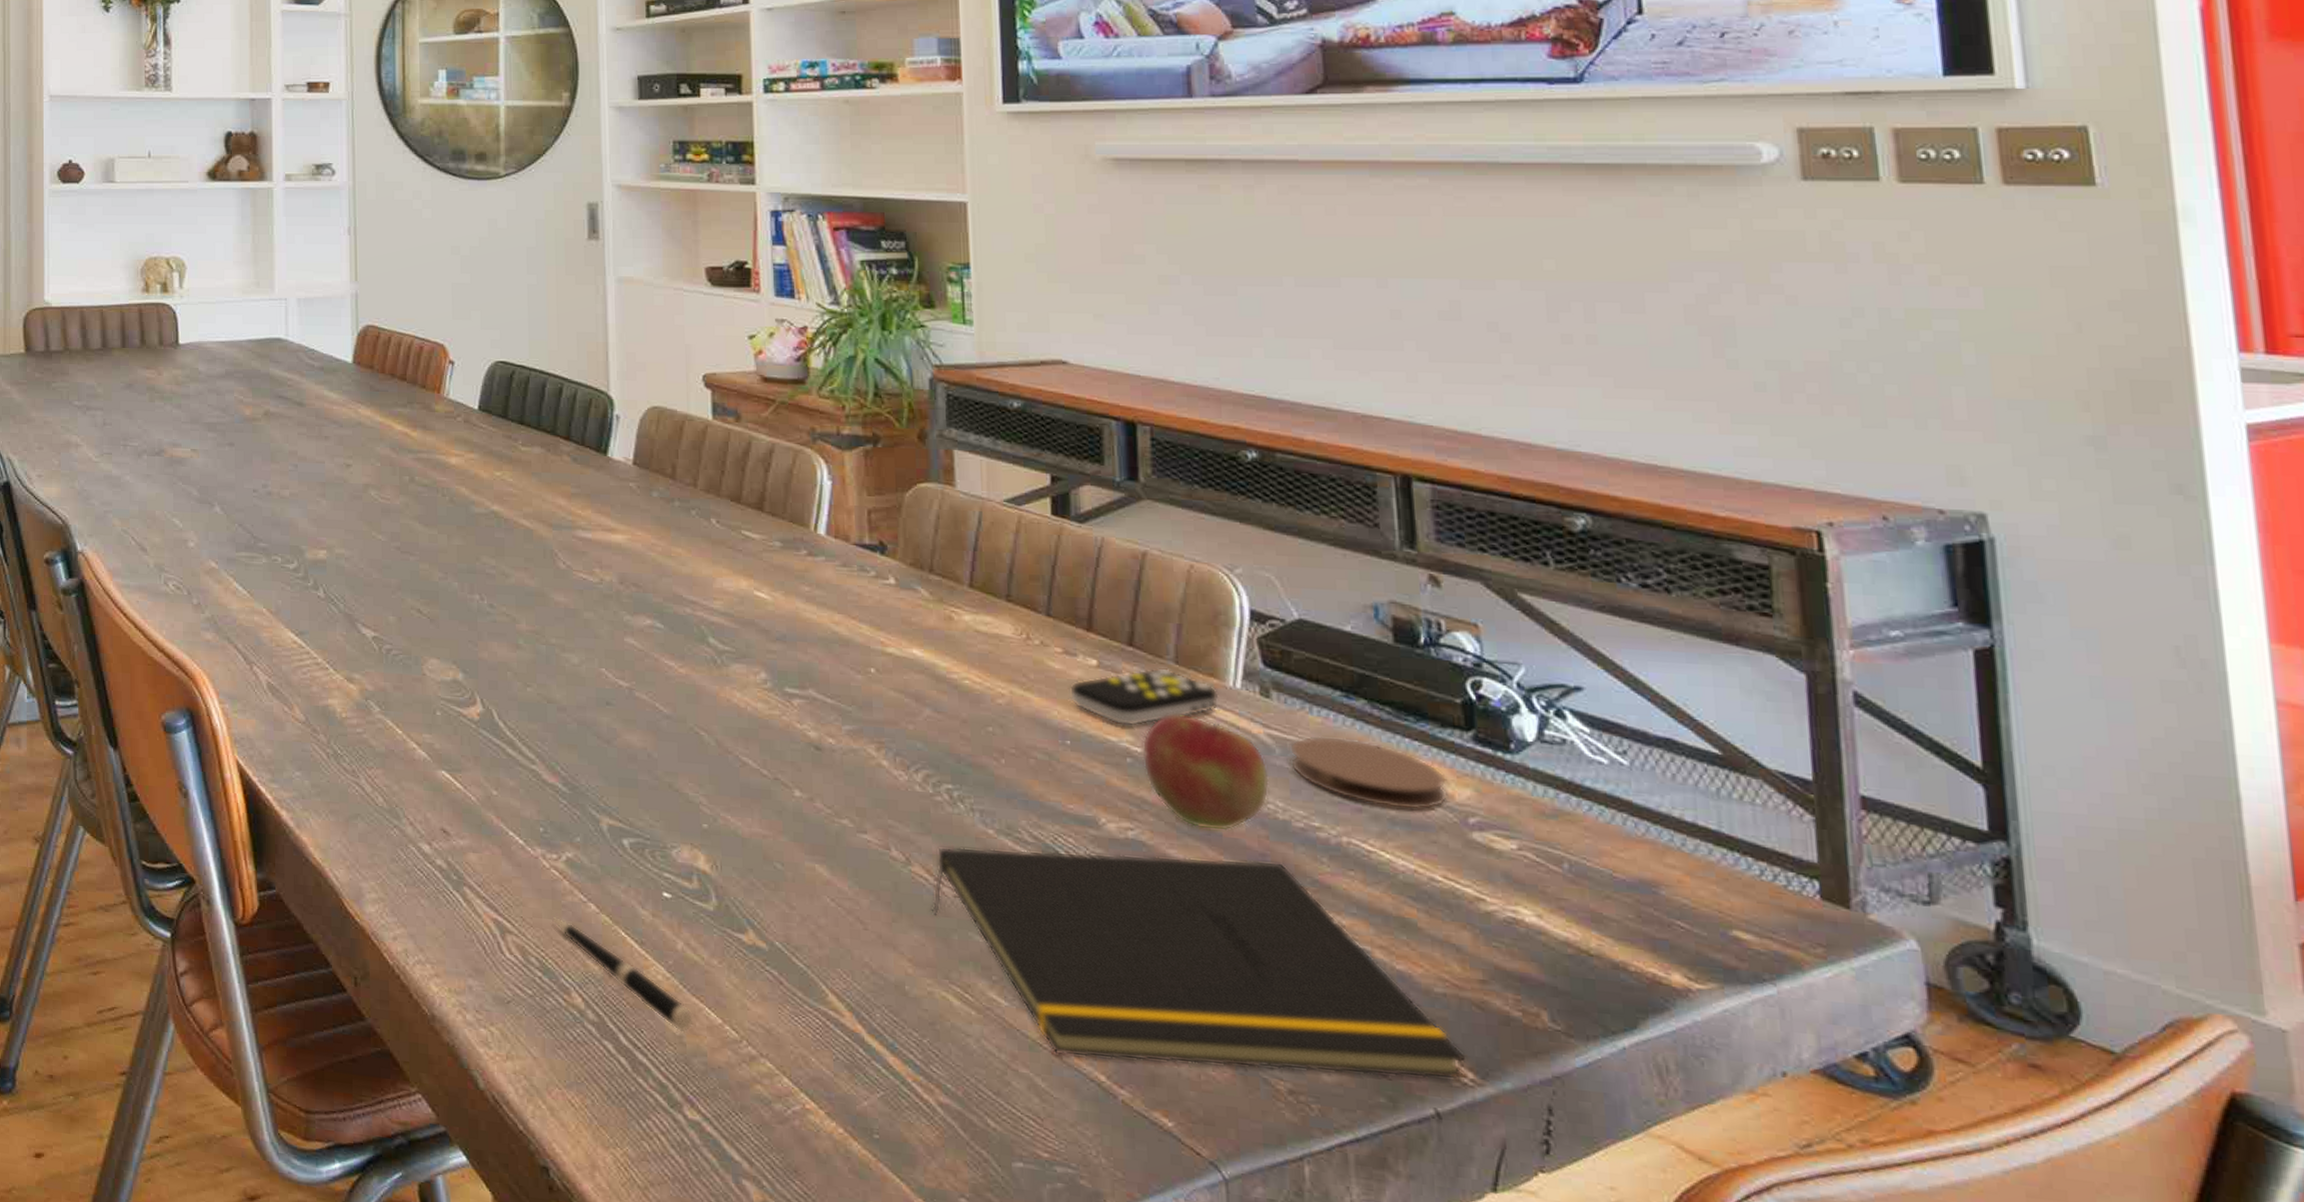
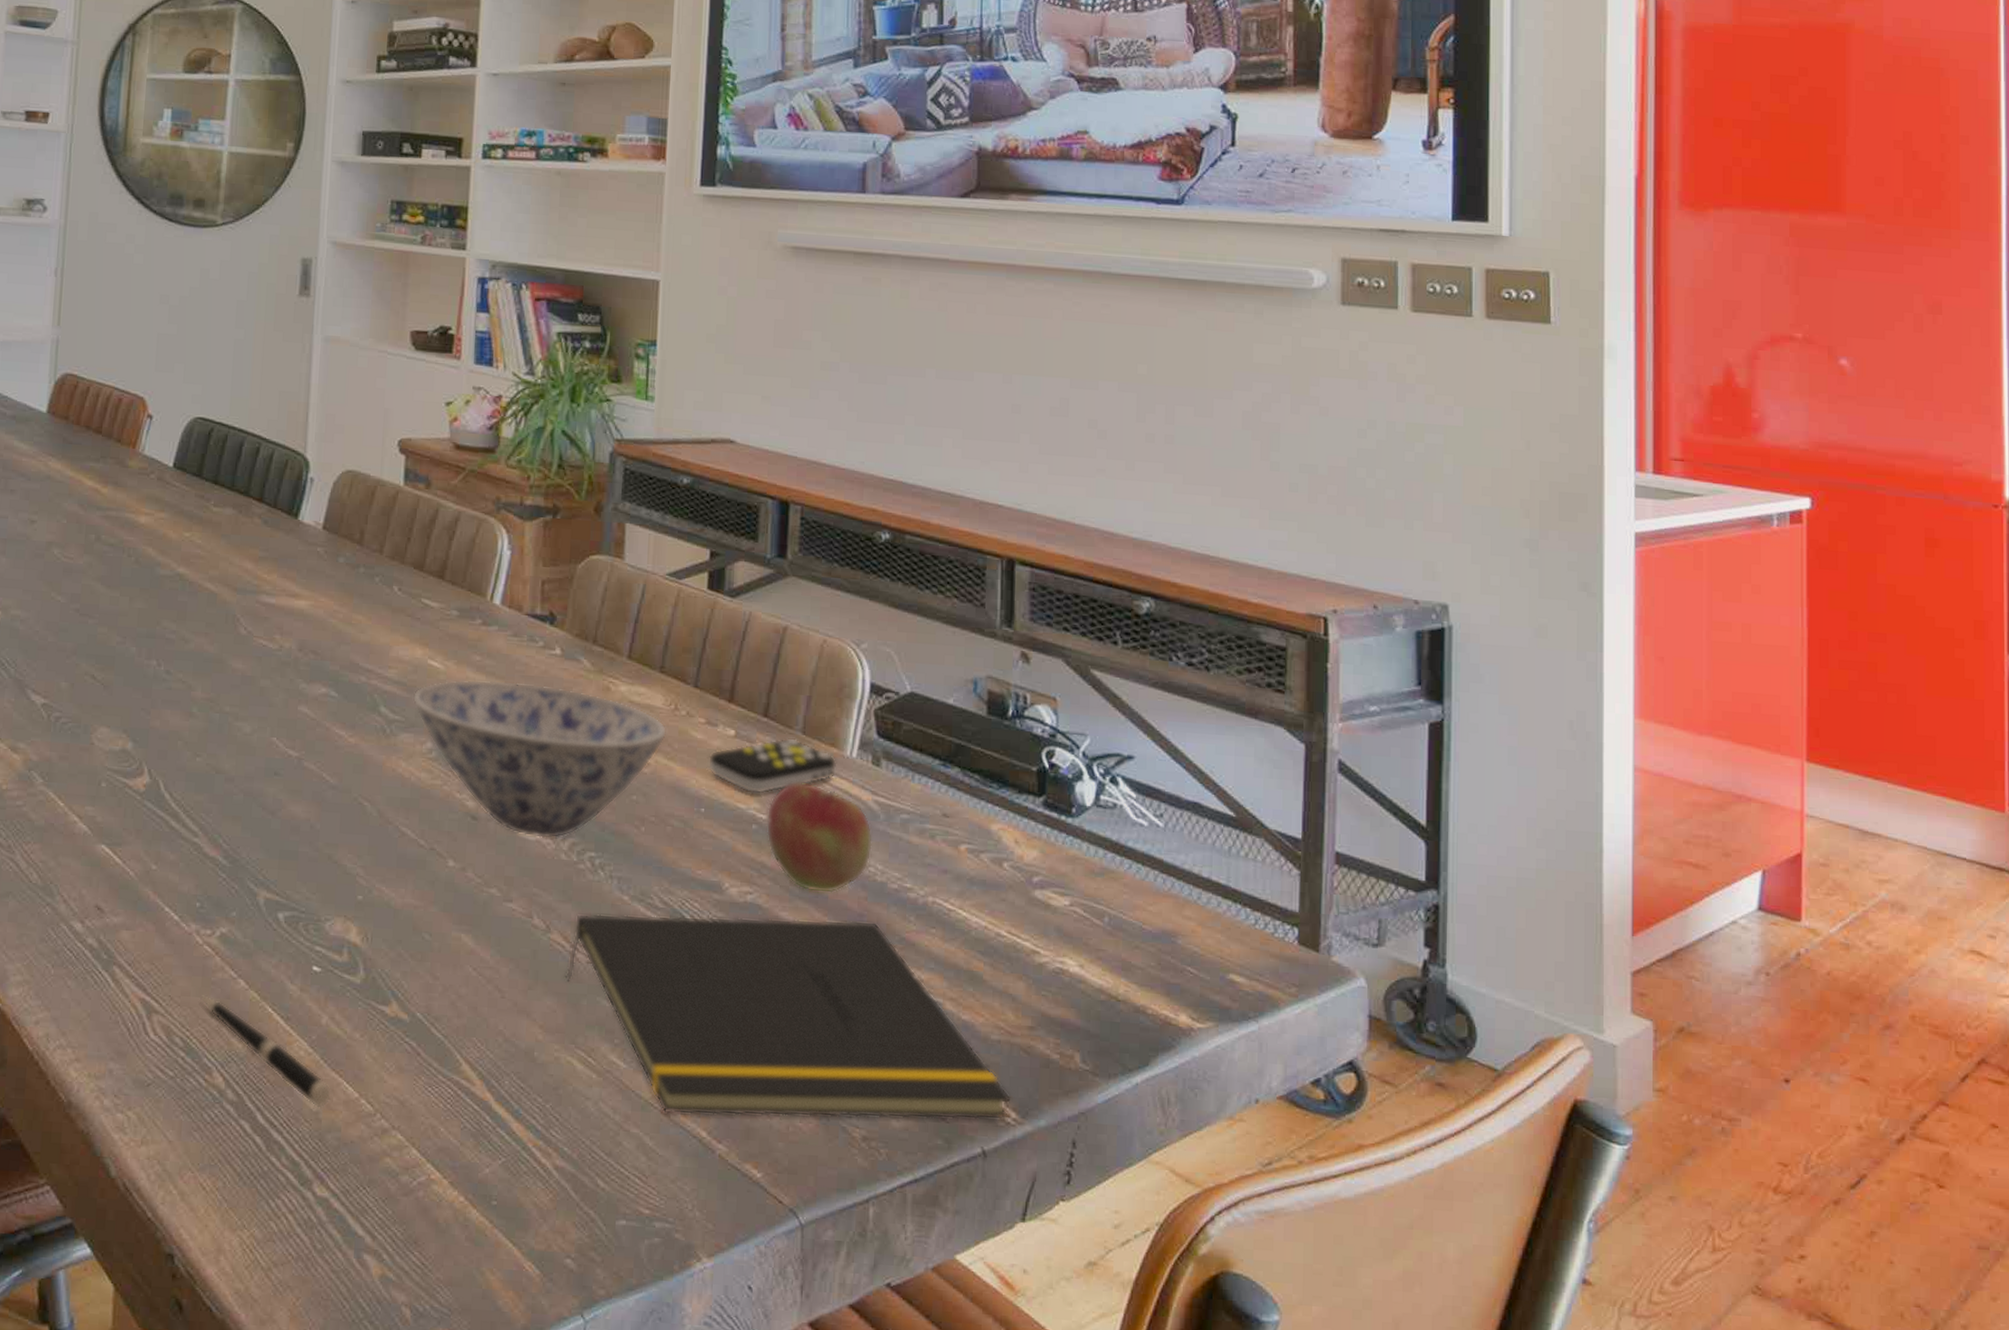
bowl: none [741,609,1021,770] -> present [412,679,667,839]
coaster: present [1289,735,1448,811] -> none [891,802,1018,871]

